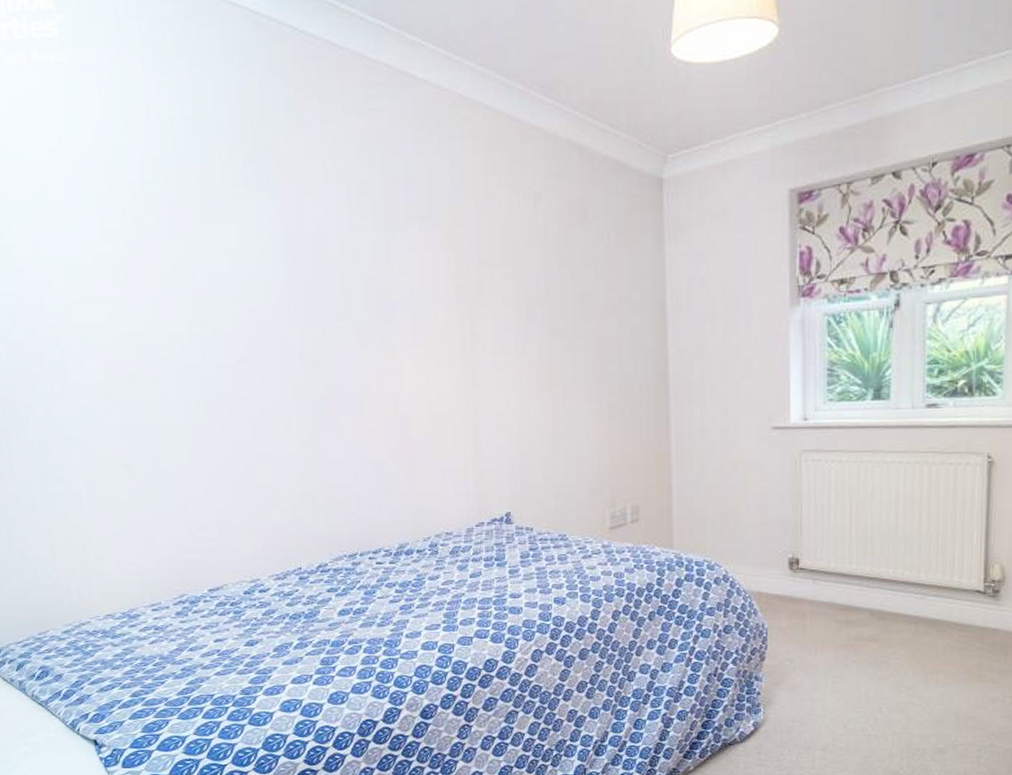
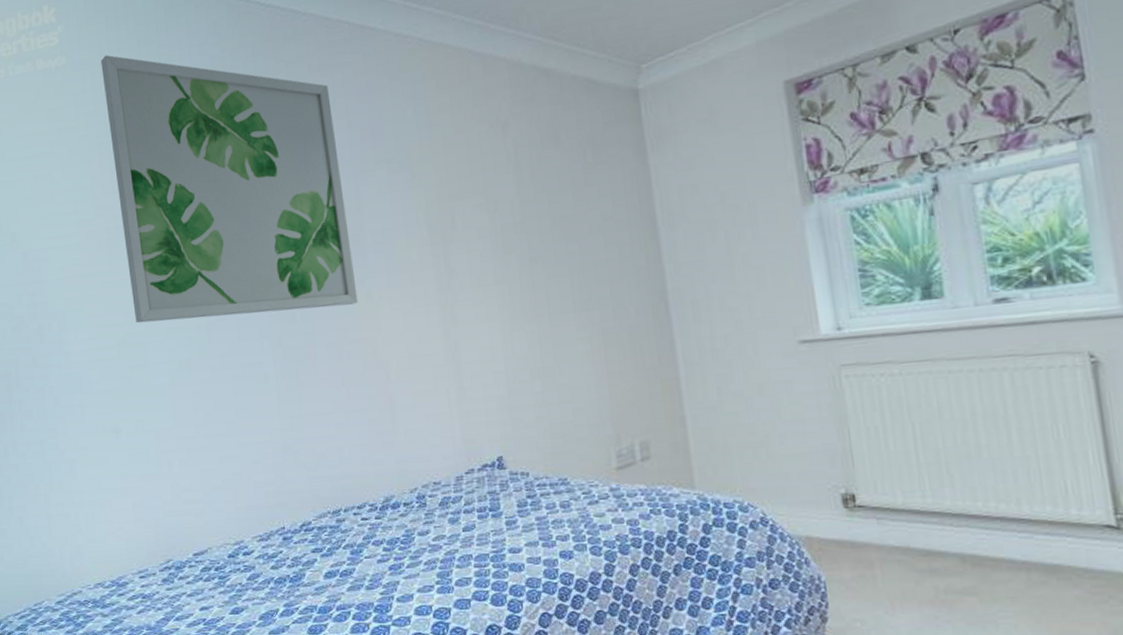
wall art: none [109,58,383,360] -> present [100,54,358,324]

